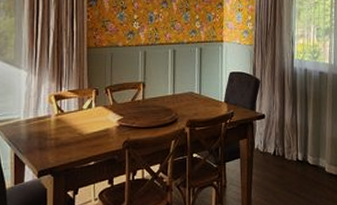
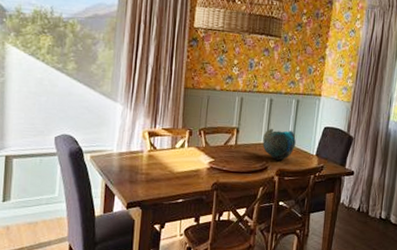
decorative bowl: none [170,79,203,111] -> present [262,128,296,161]

